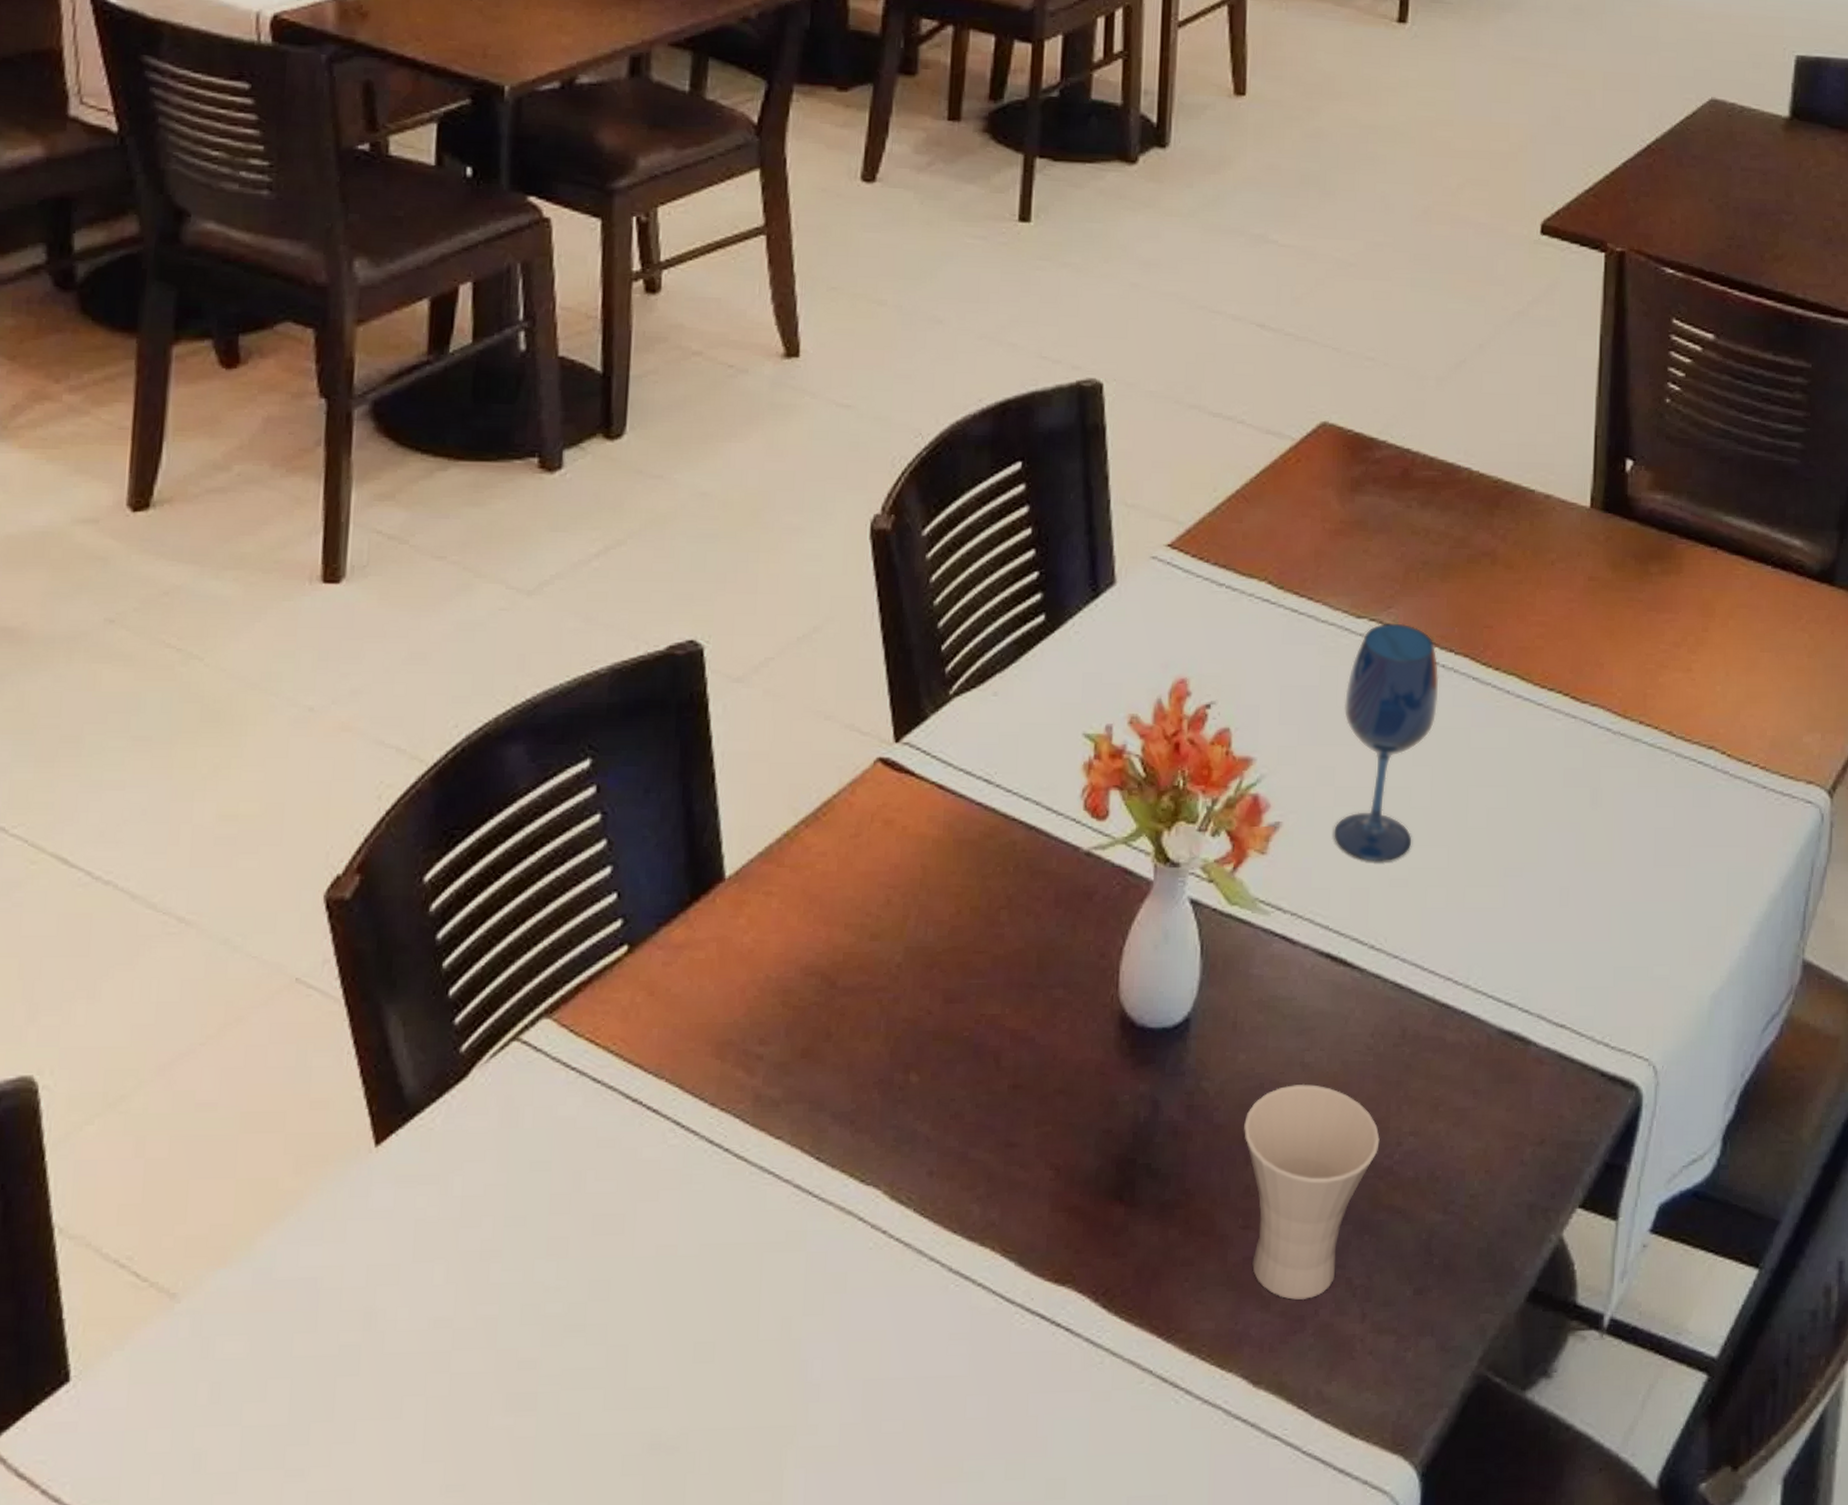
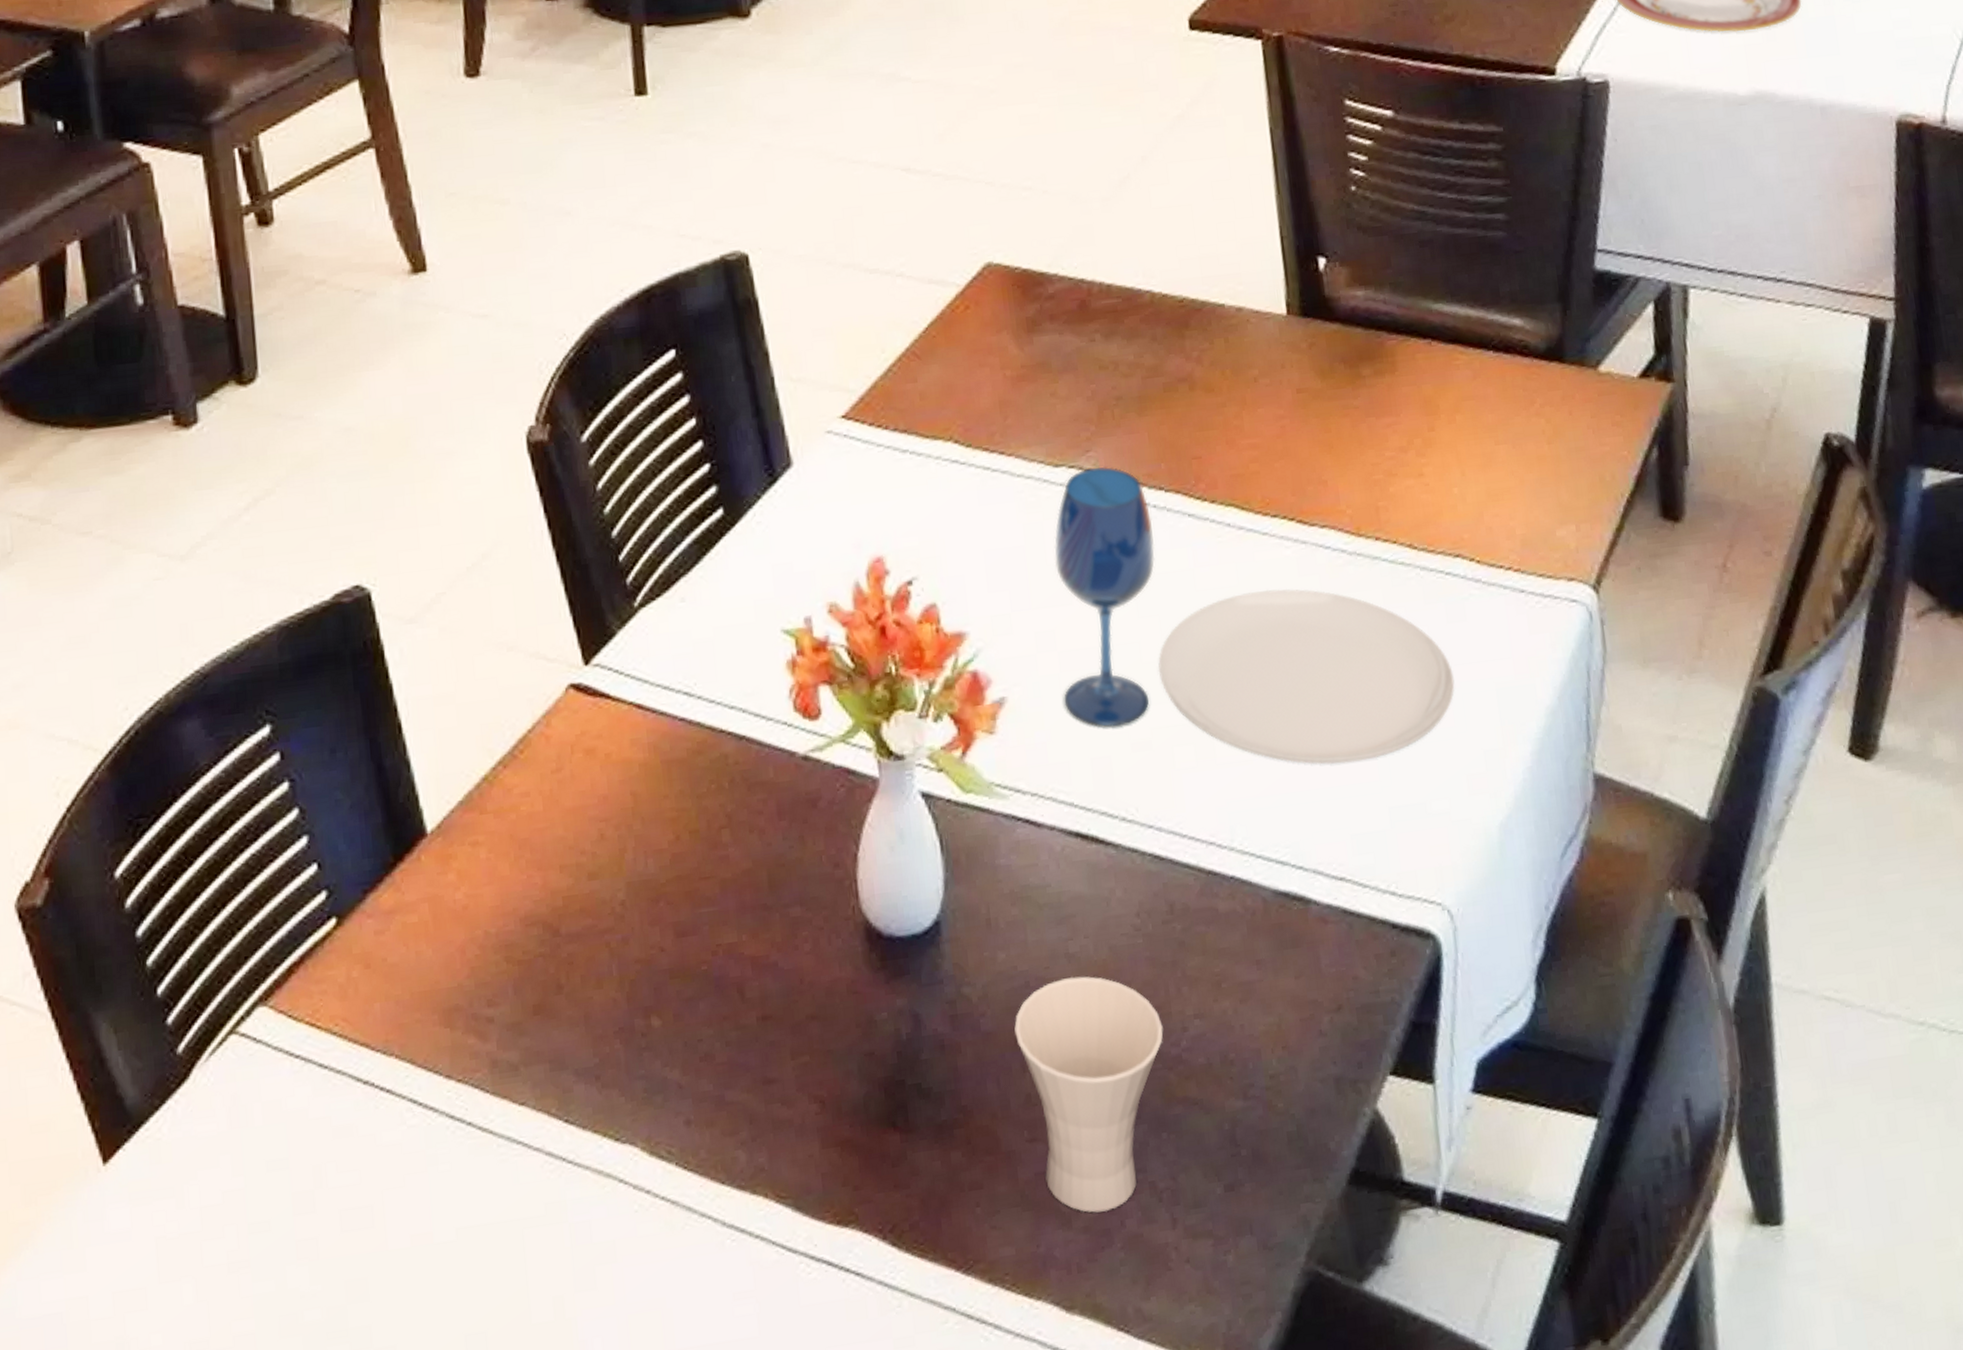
plate: none [1424,755,1691,922] -> present [1158,589,1455,764]

